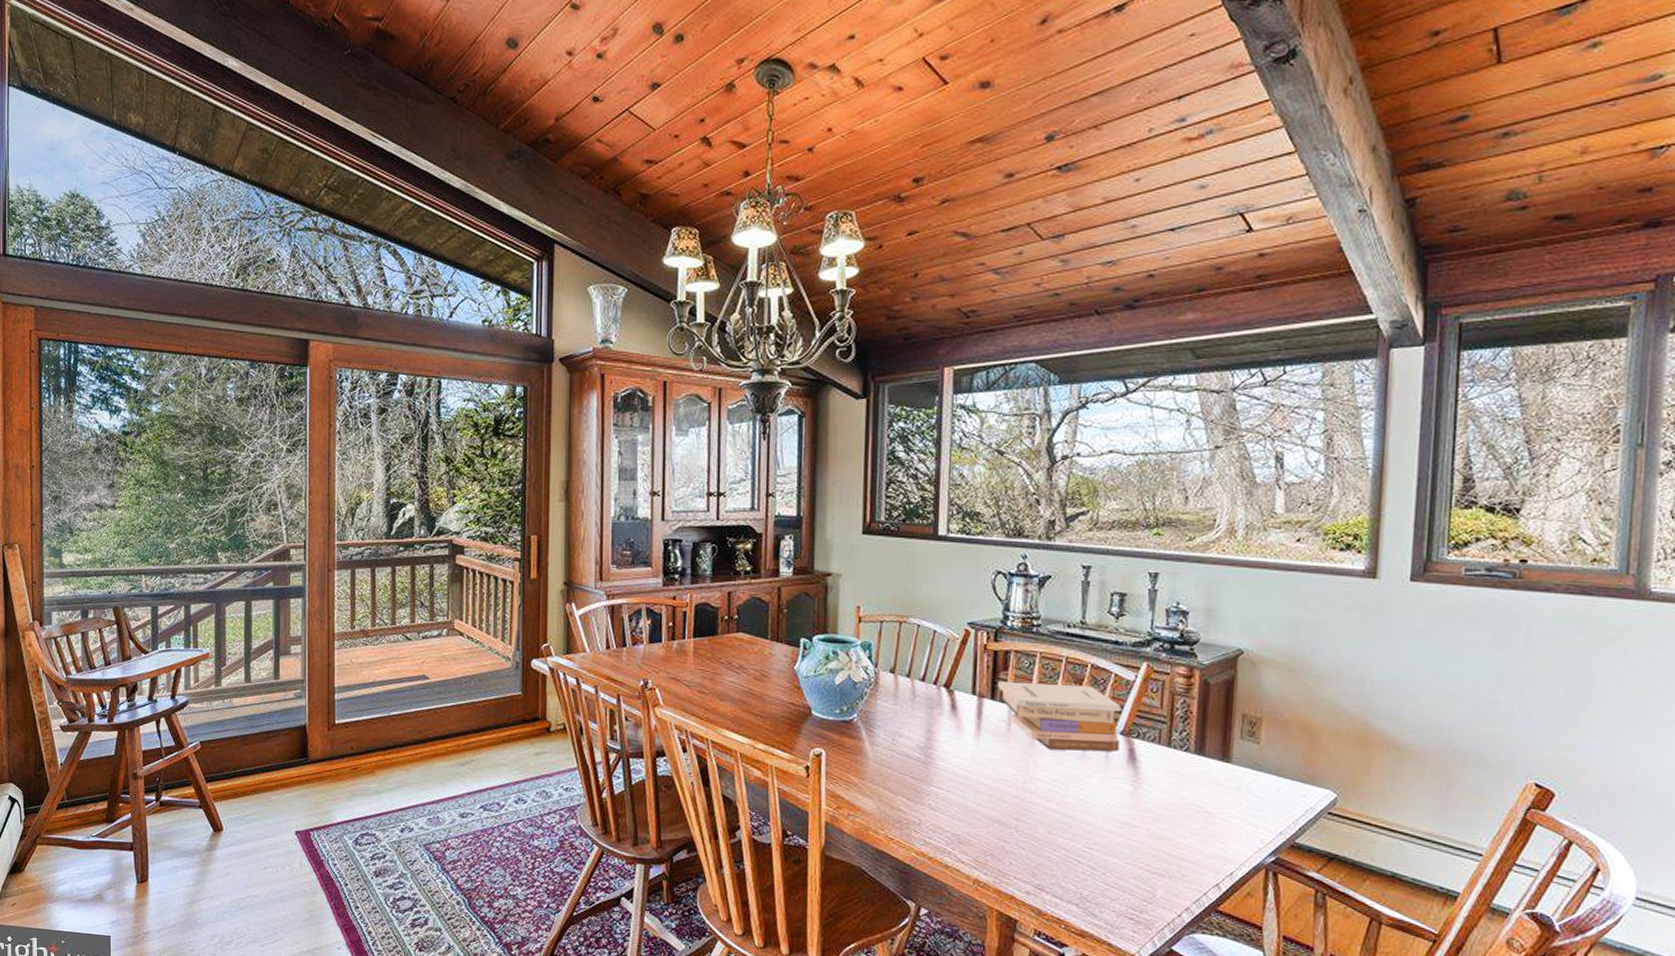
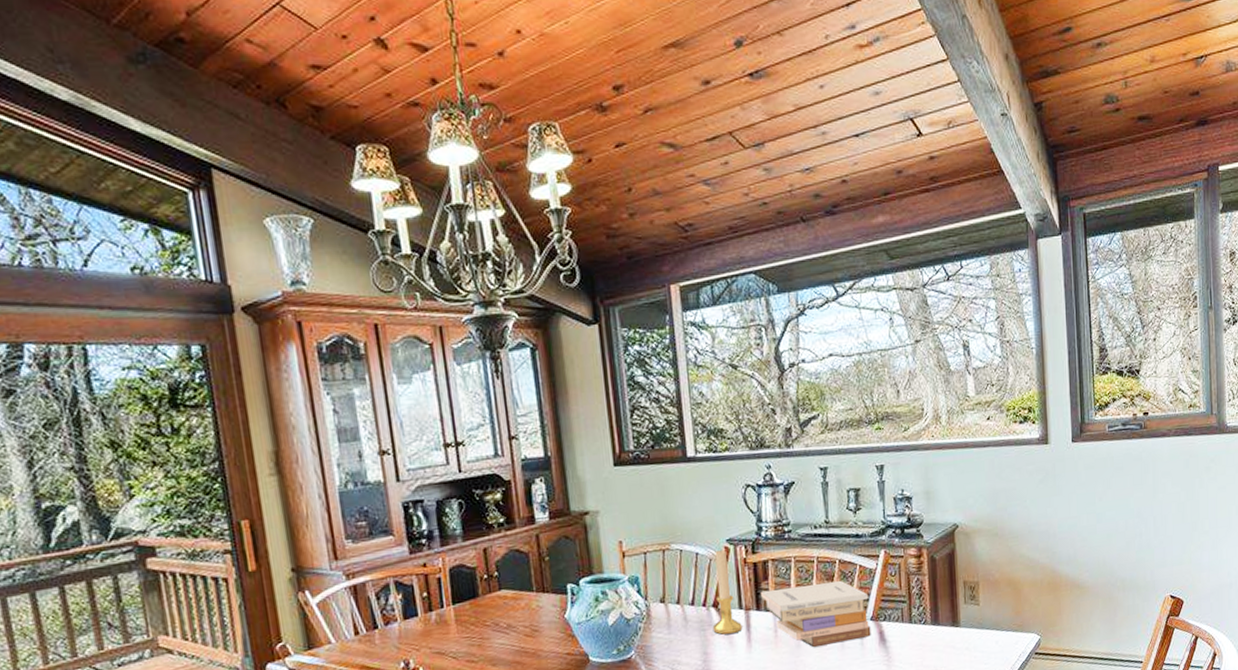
candle holder: none [941,631,973,718] -> present [712,549,743,635]

